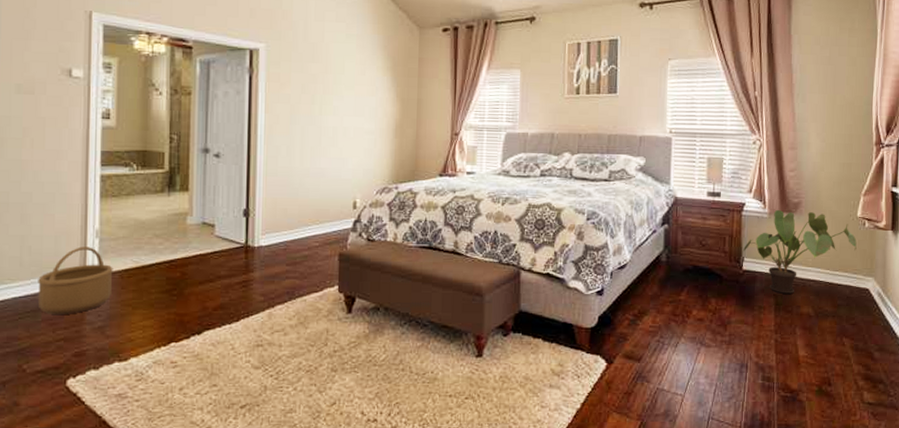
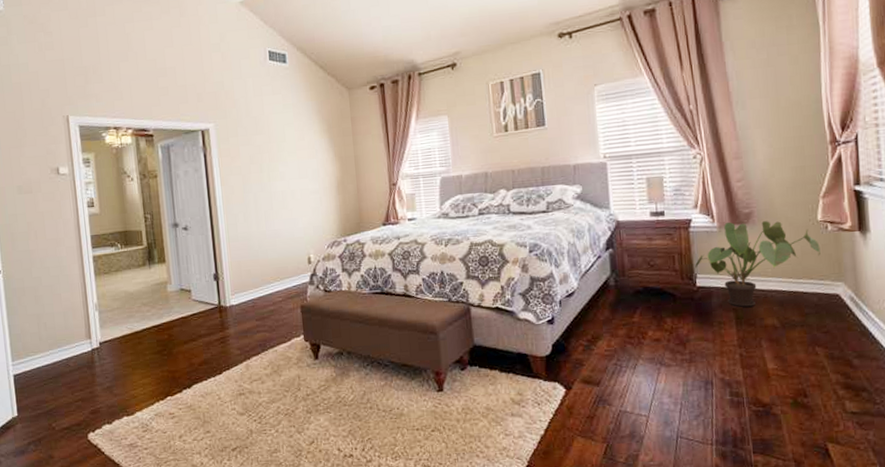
basket: present [38,246,113,314] -> none [55,319,114,379]

